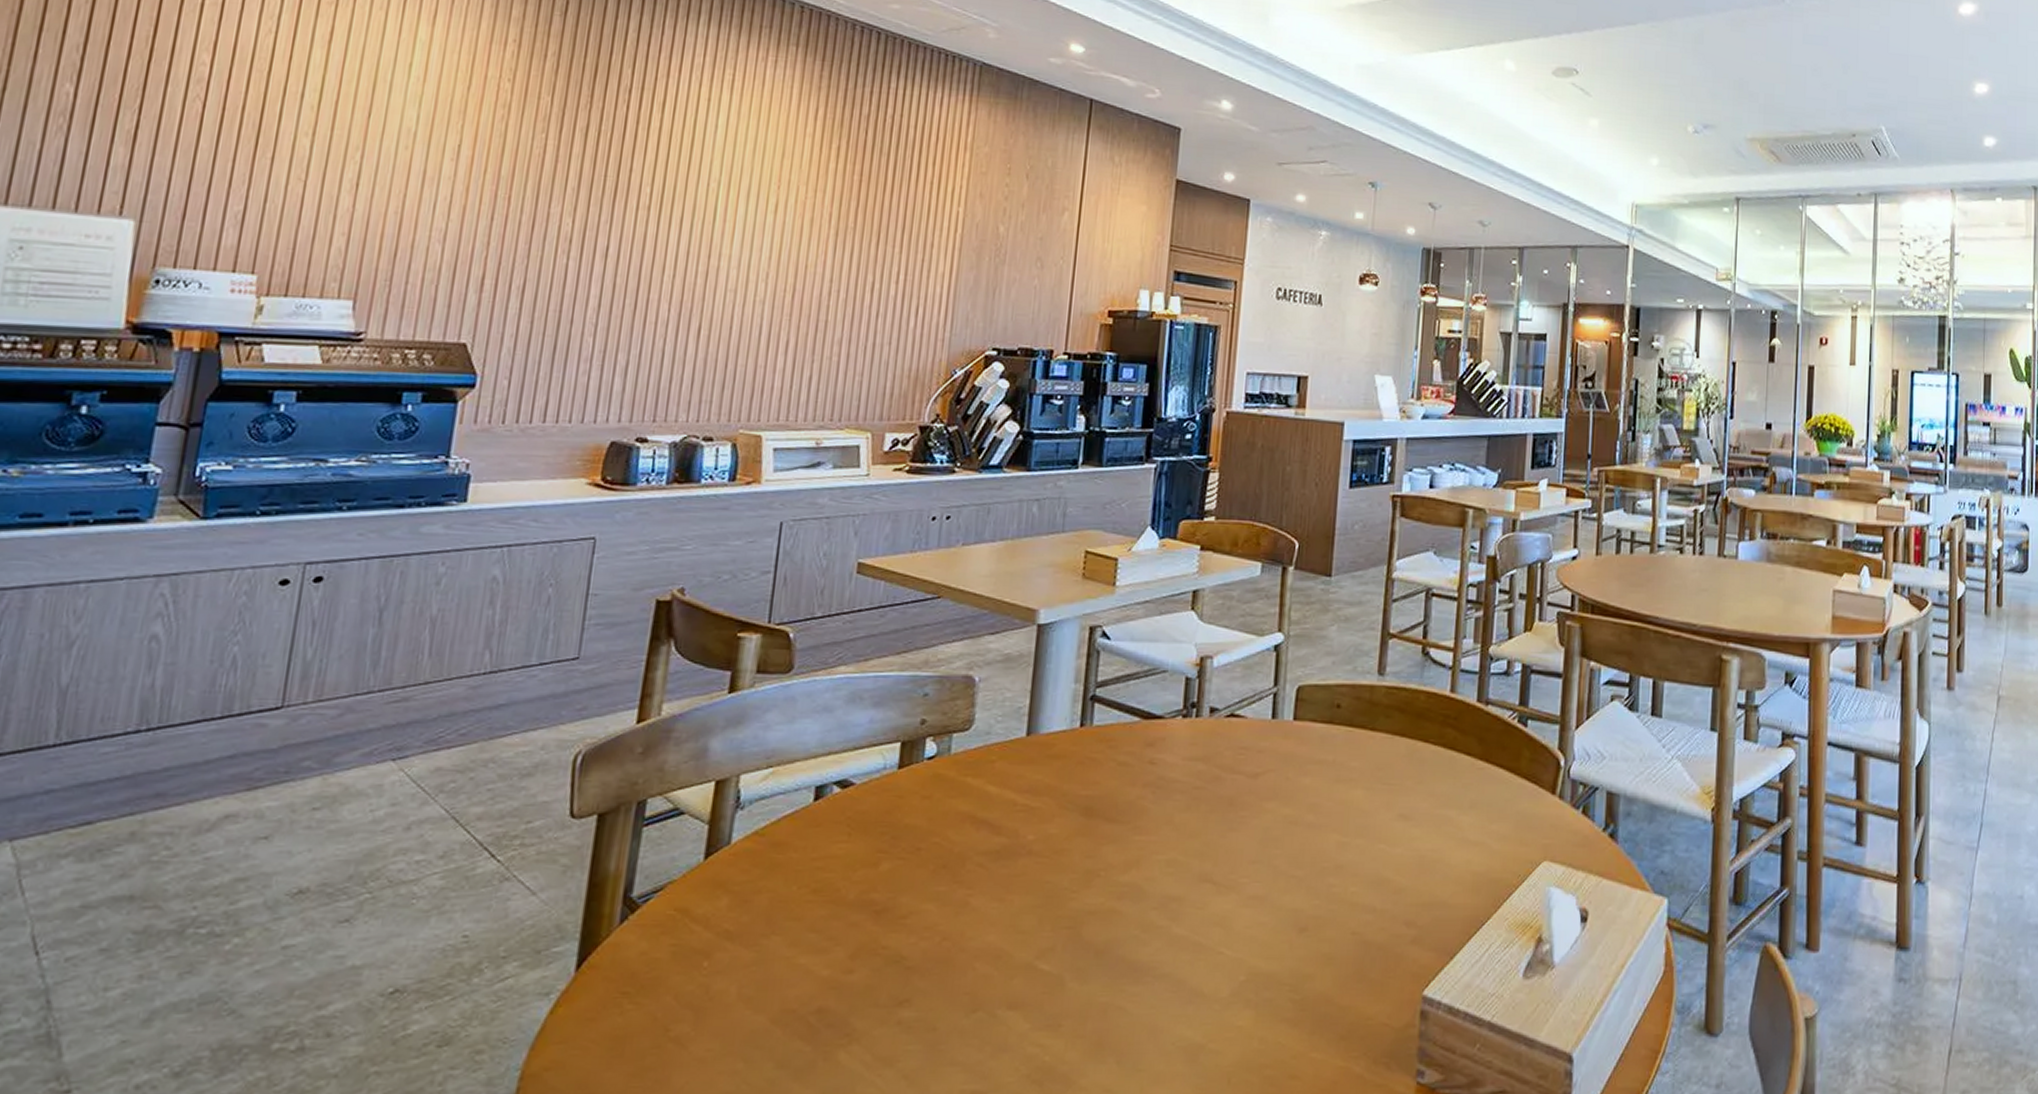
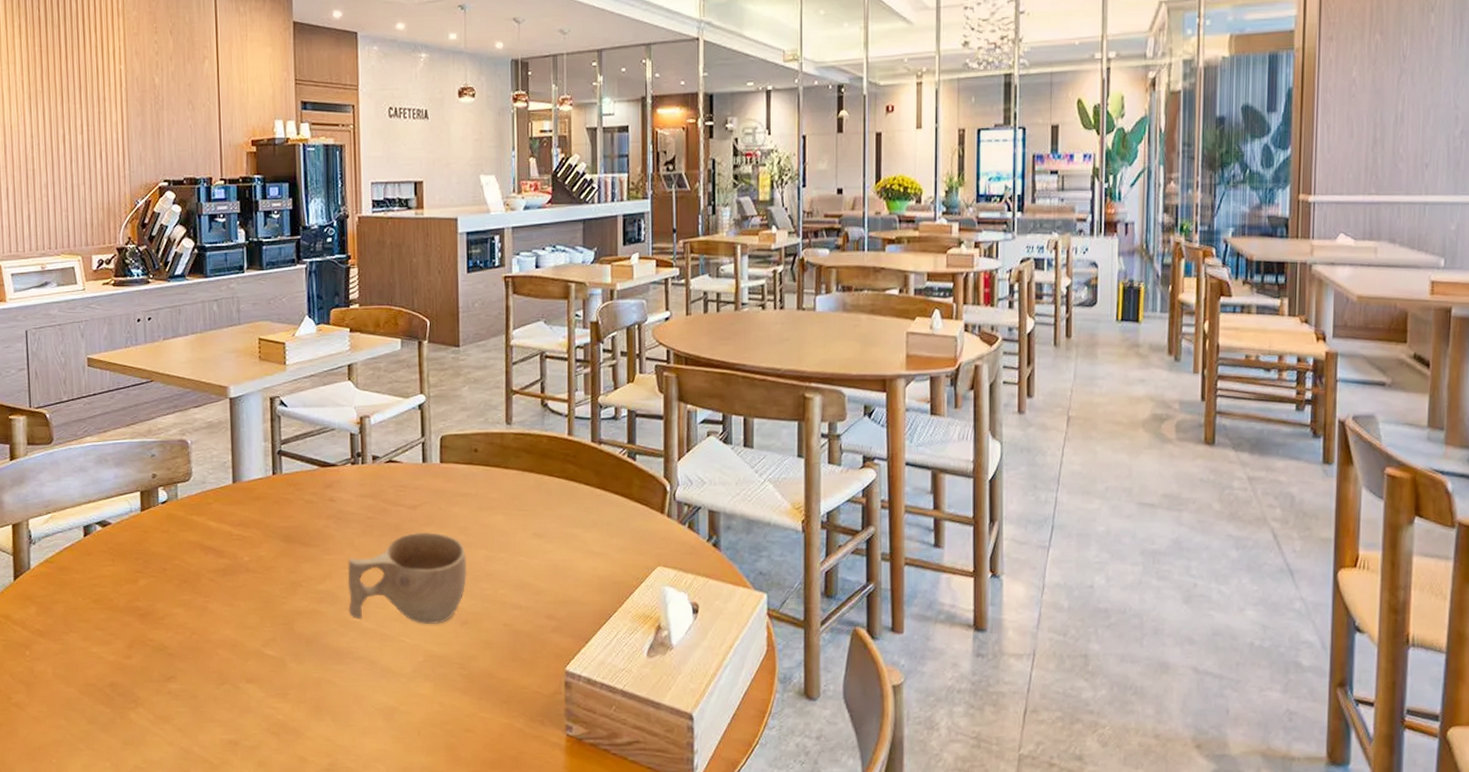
cup: none [1156,809,1315,931] -> present [347,533,468,624]

